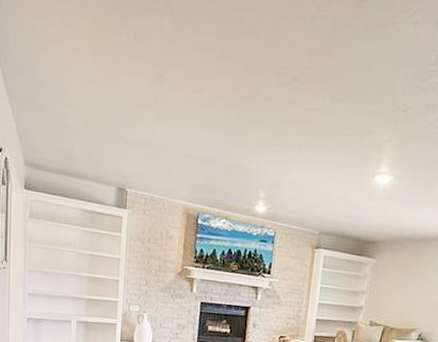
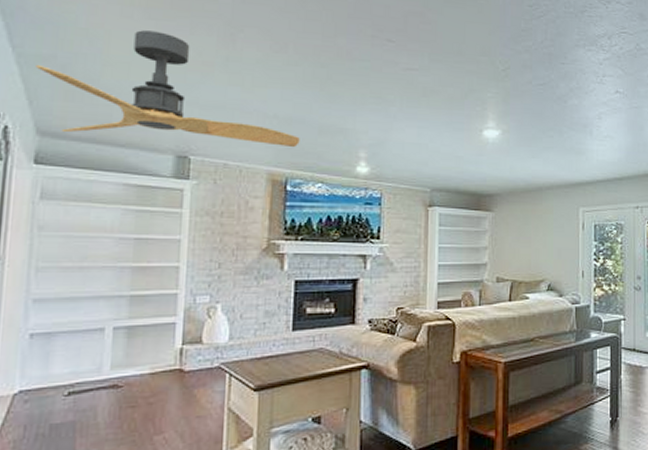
ceiling fan: none [22,73,211,185] -> present [35,30,300,148]

